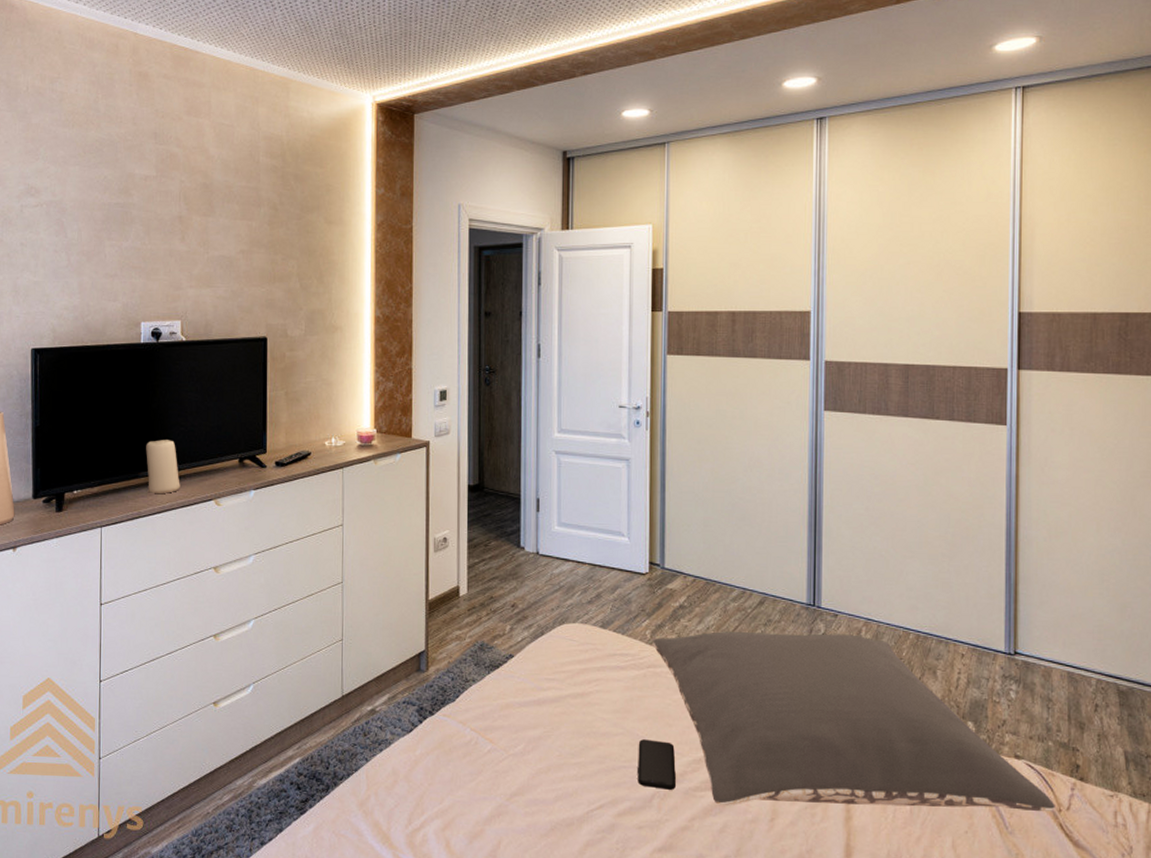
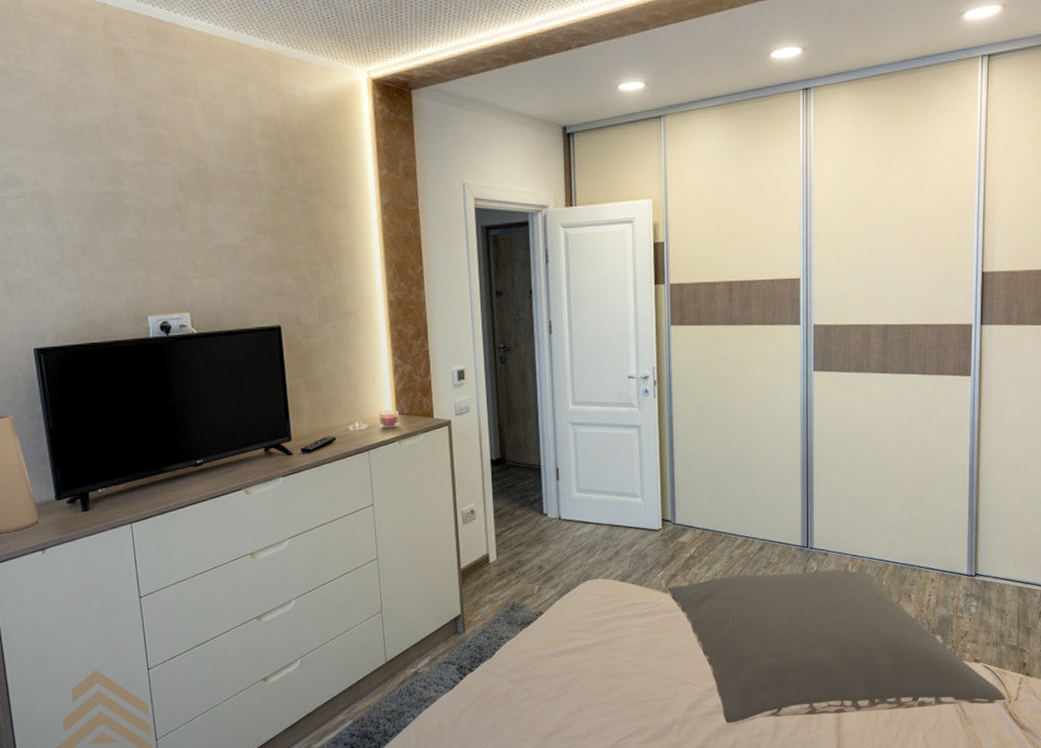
candle: present [146,440,180,494] -> none [167,433,208,488]
smartphone: present [637,739,676,790] -> none [658,675,692,717]

